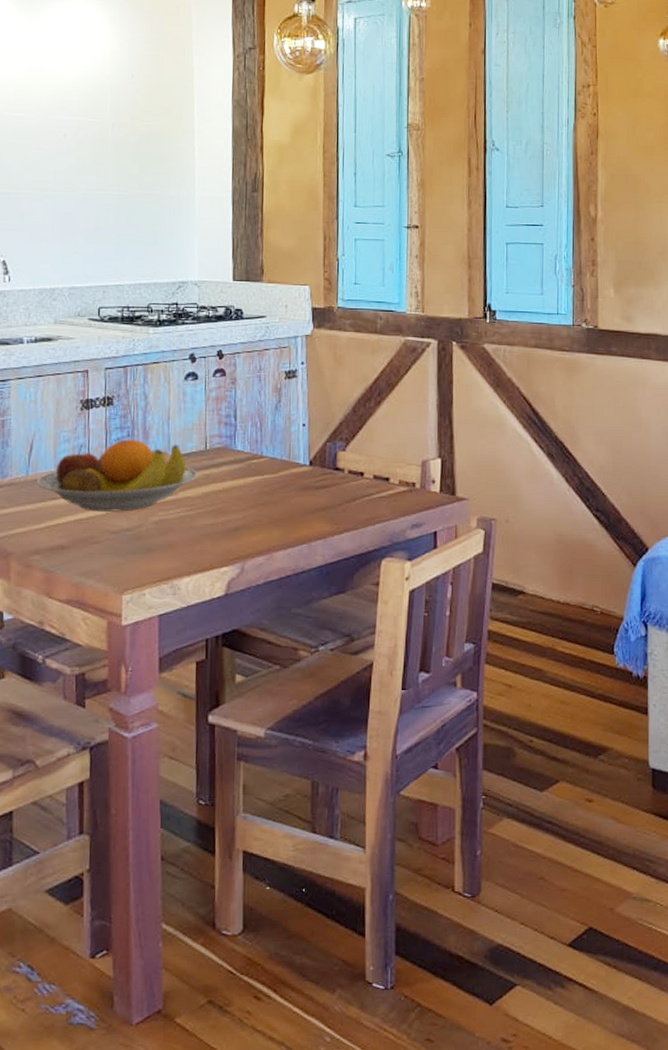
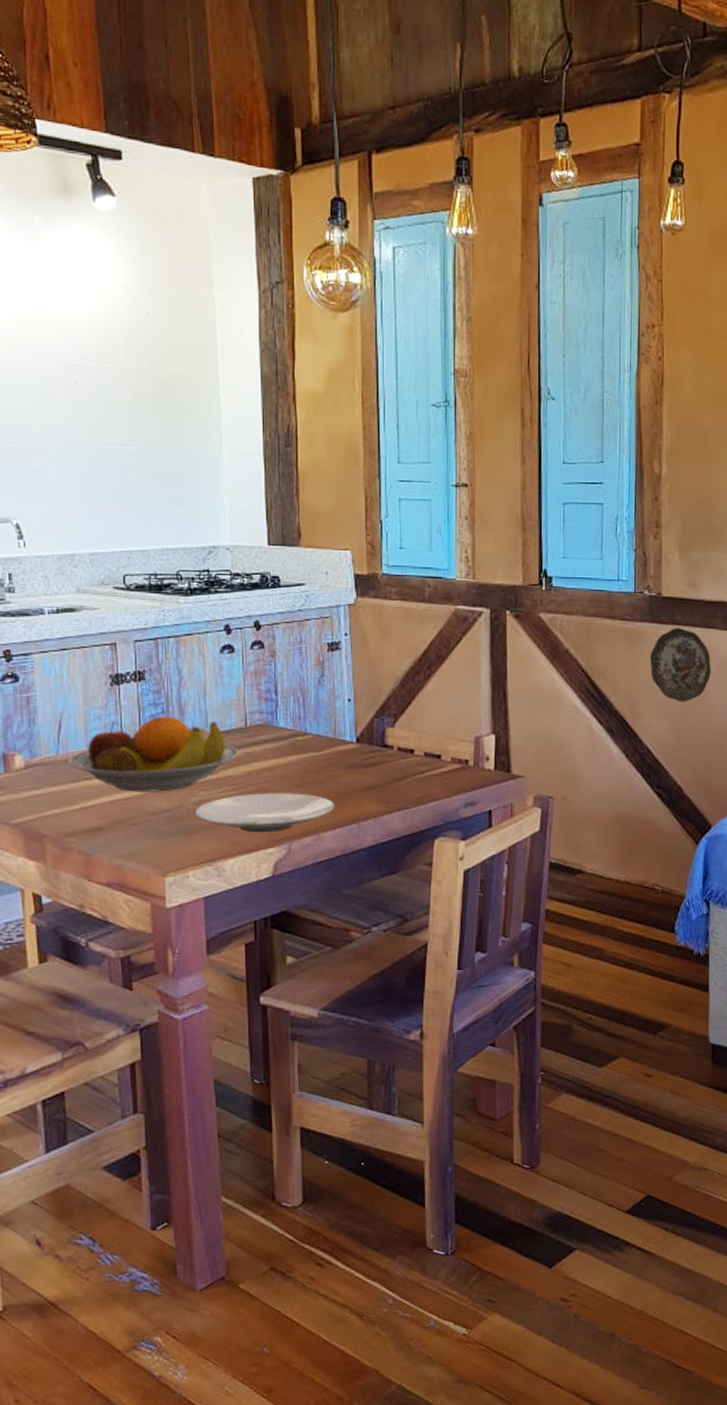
plate: none [153,513,287,552] -> present [194,793,335,833]
decorative plate: none [587,359,646,429] -> present [649,628,711,702]

